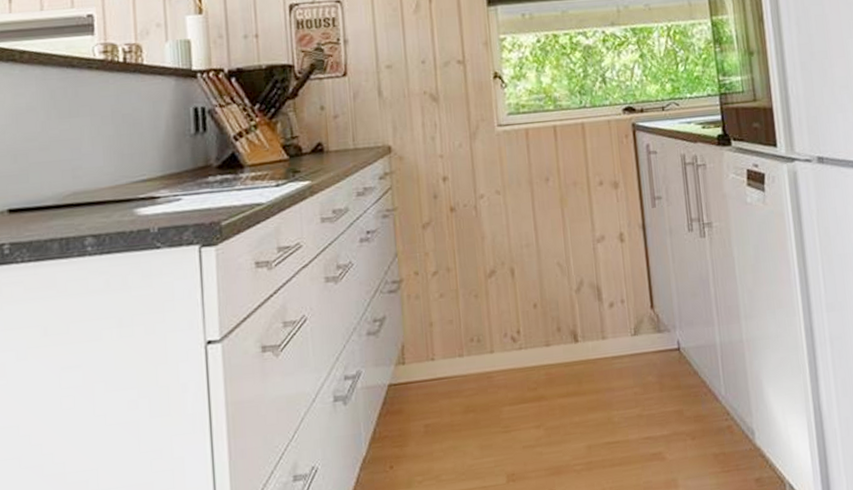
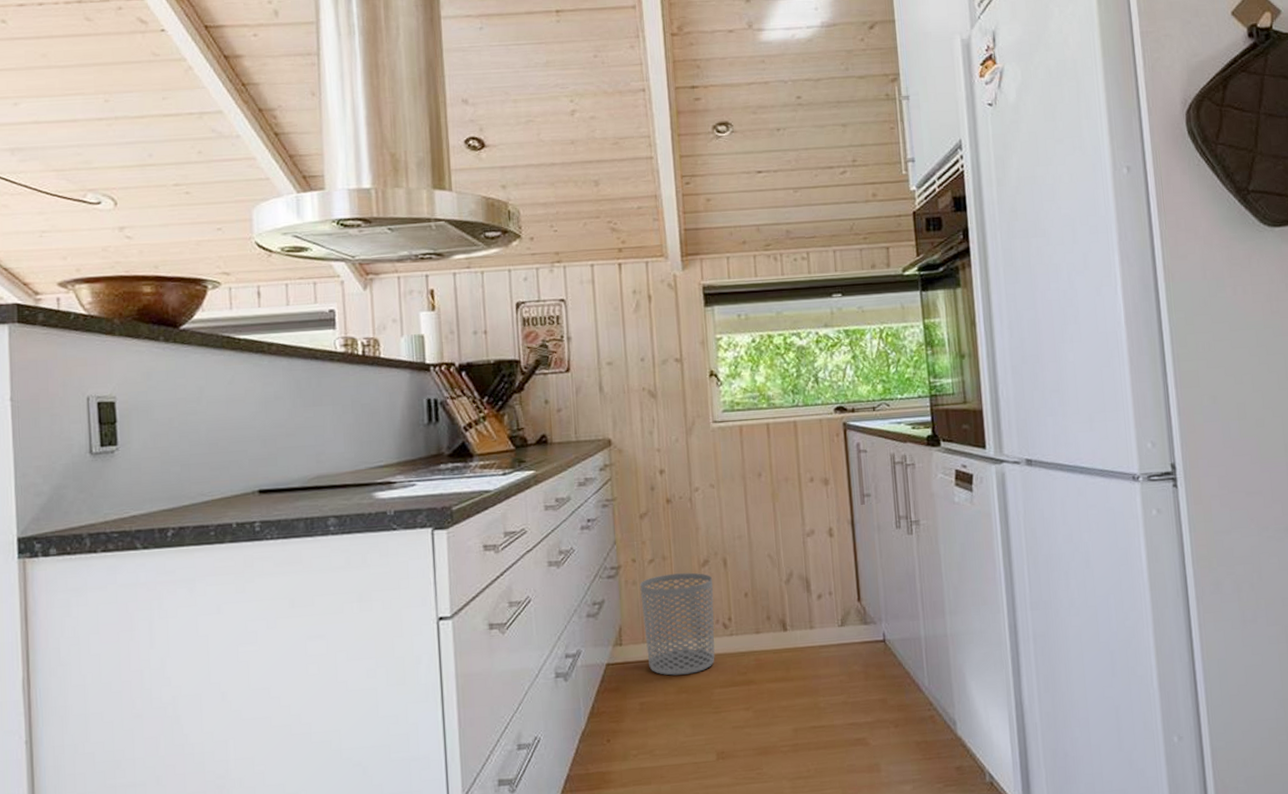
waste bin: none [423,284,504,395] -> present [640,572,715,676]

